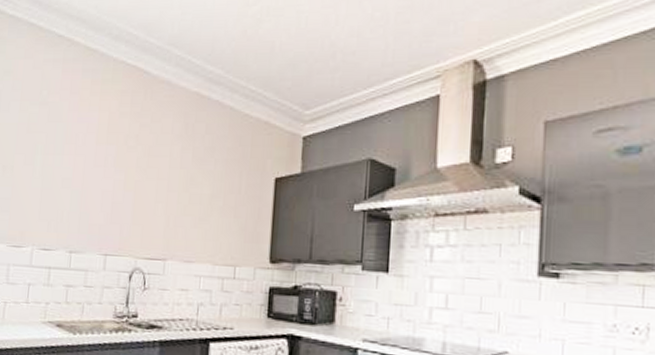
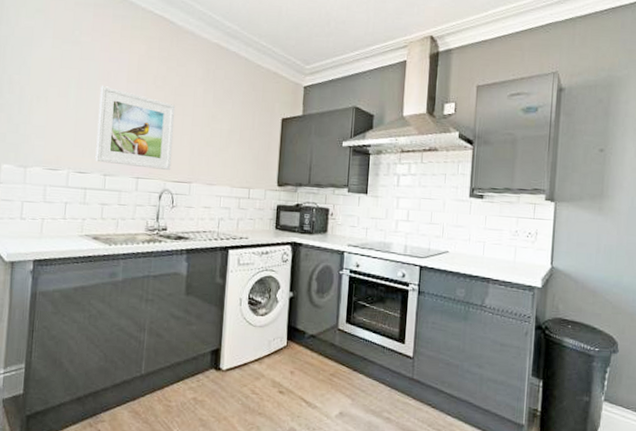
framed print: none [61,149,149,246] -> present [95,85,176,171]

